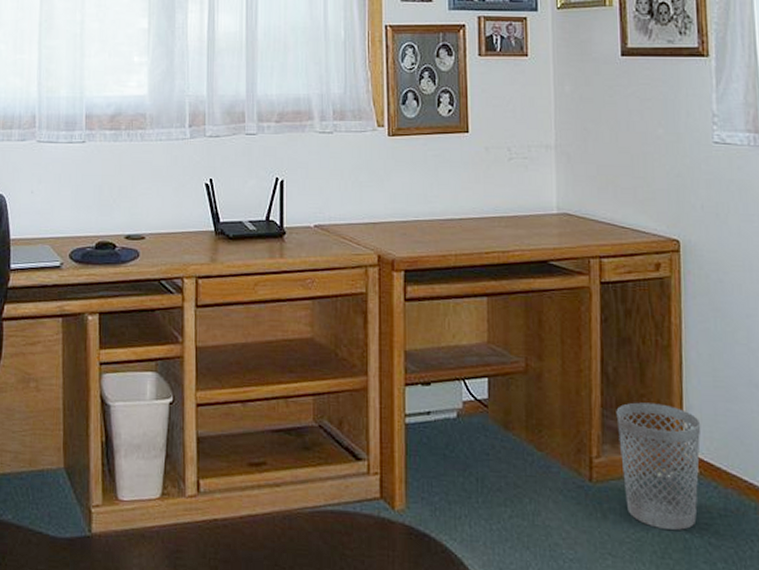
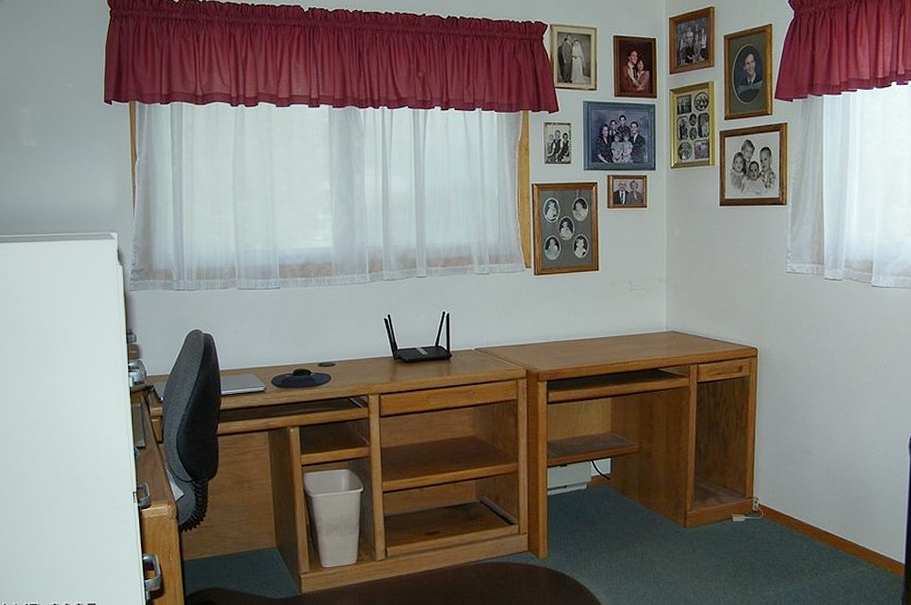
wastebasket: present [616,402,701,530] -> none [705,469,766,557]

